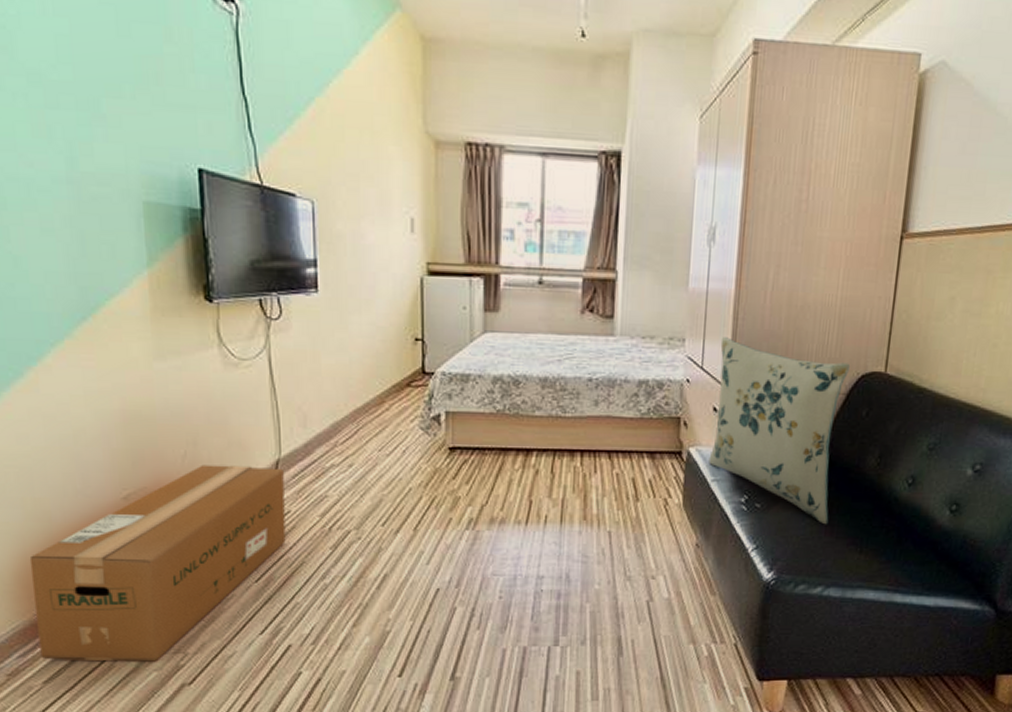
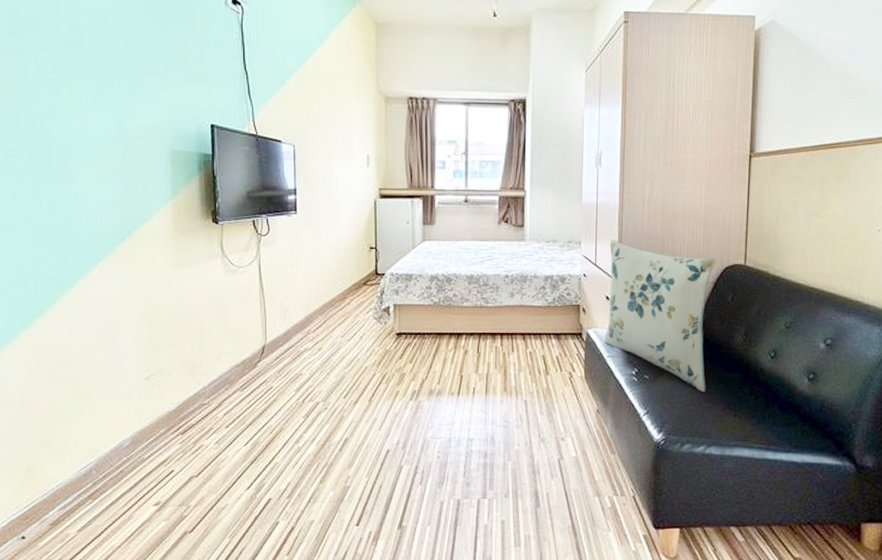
box: present [29,464,286,662] -> none [73,350,269,513]

